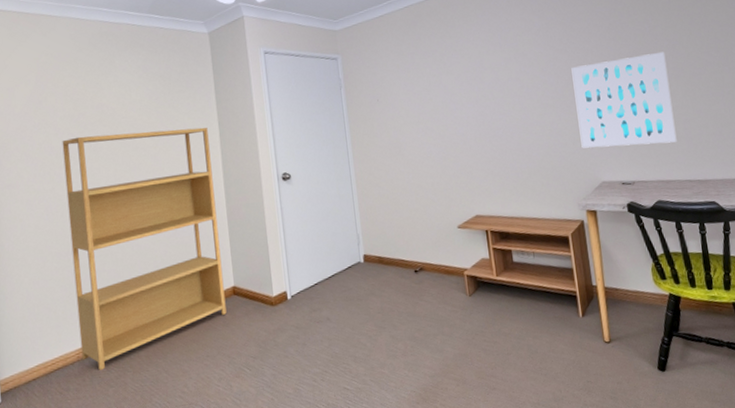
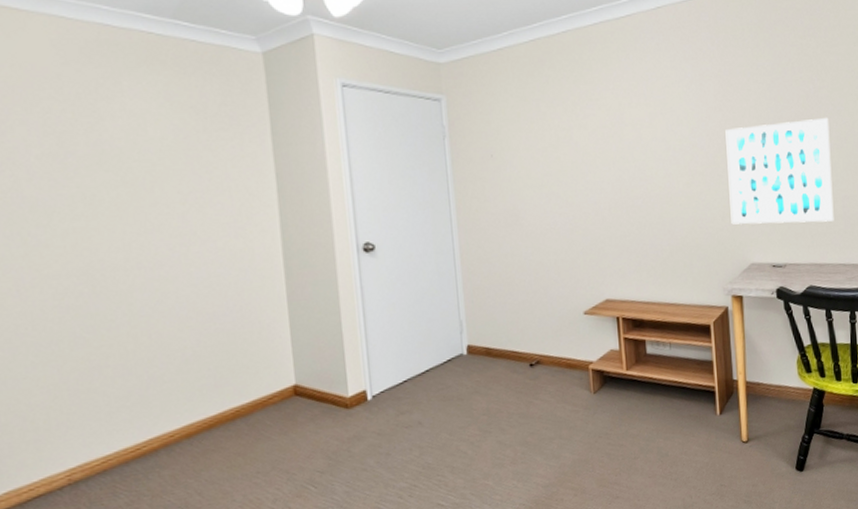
bookshelf: present [62,127,227,370] -> none [39,179,285,496]

